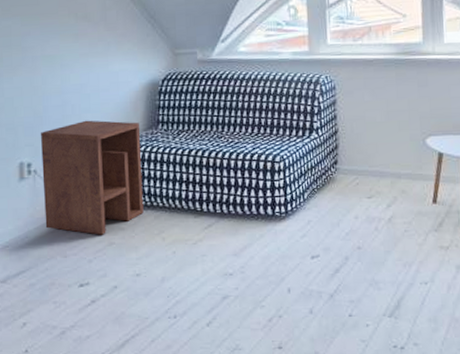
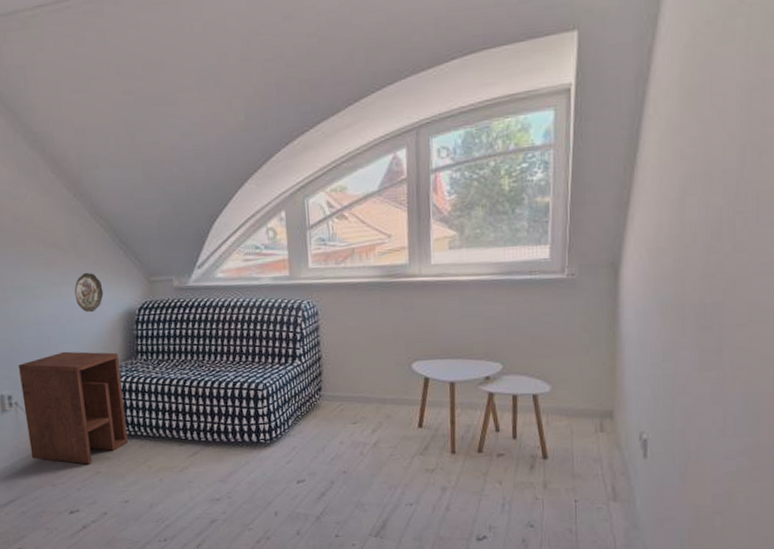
decorative plate: none [101,44,129,83] -> present [74,272,104,313]

